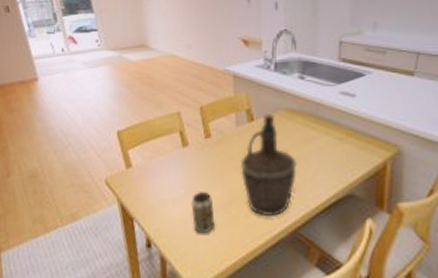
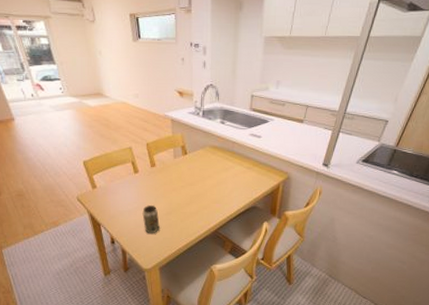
bottle: present [240,114,297,216] -> none [177,149,218,221]

